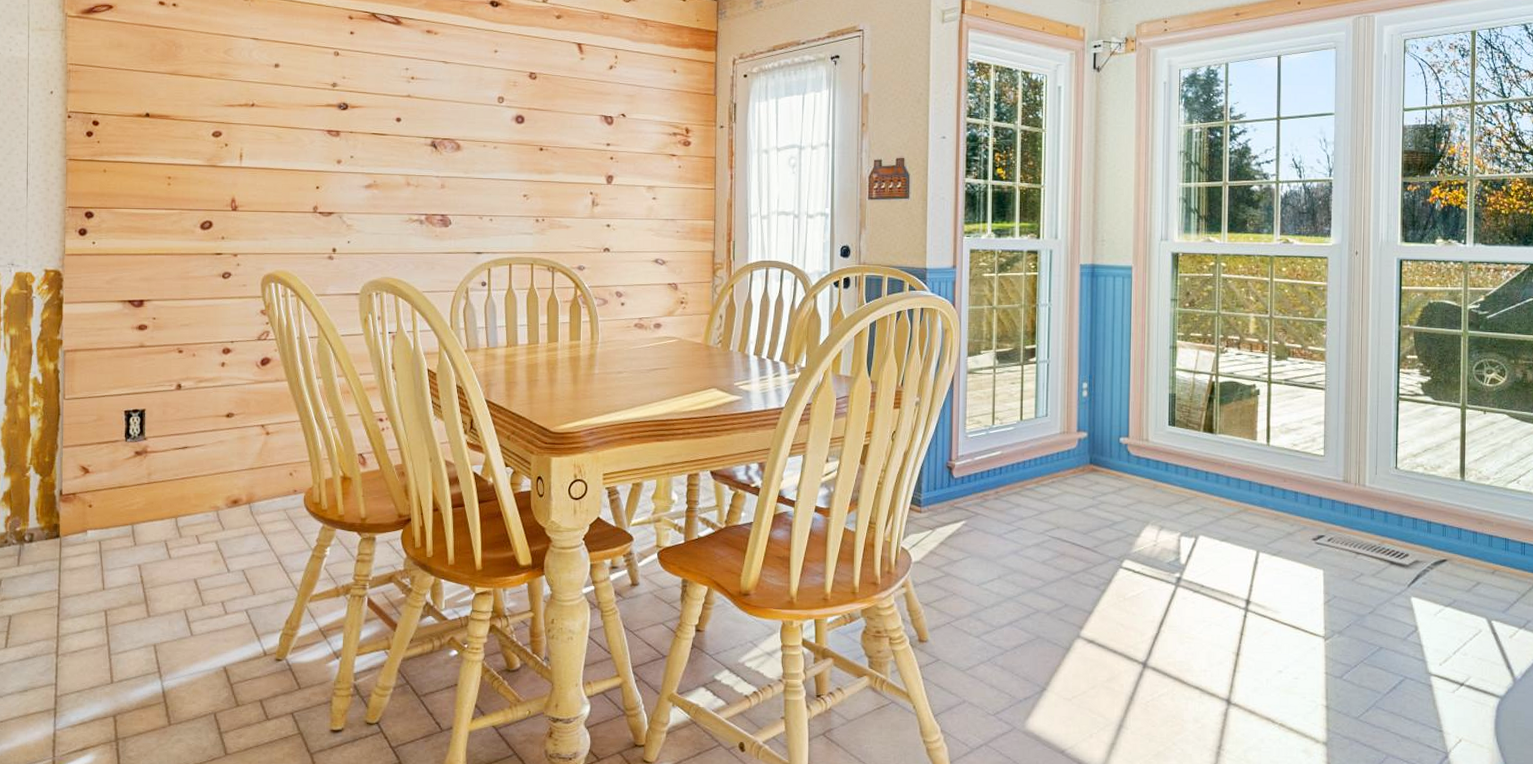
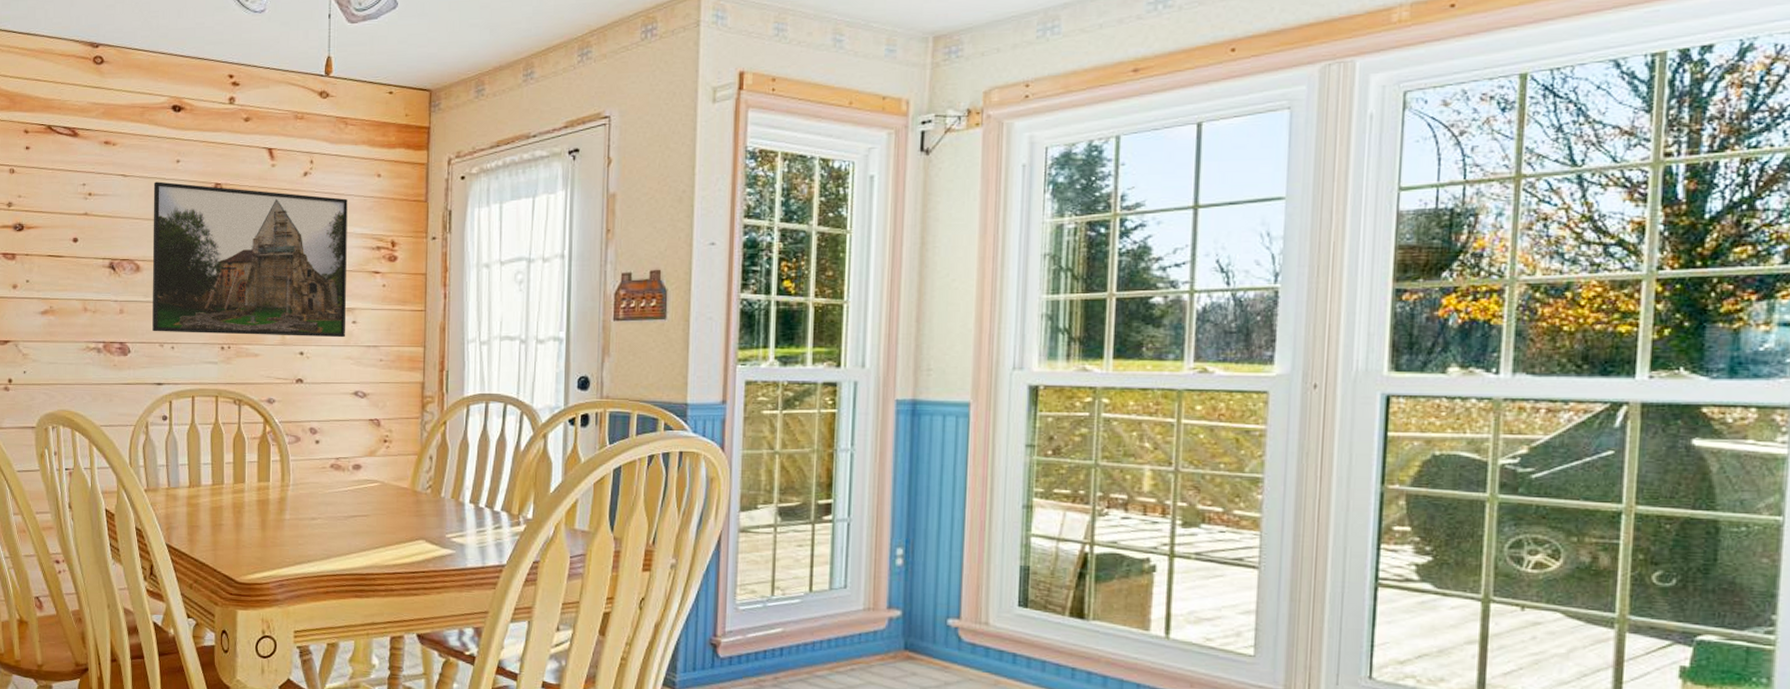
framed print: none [472,69,648,212] -> present [152,181,348,338]

